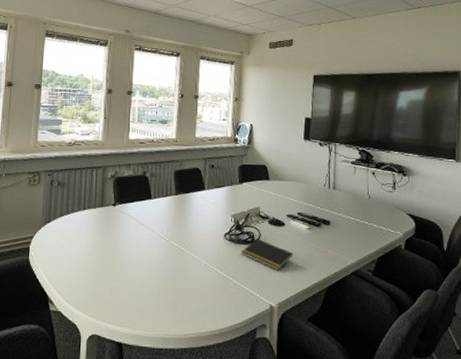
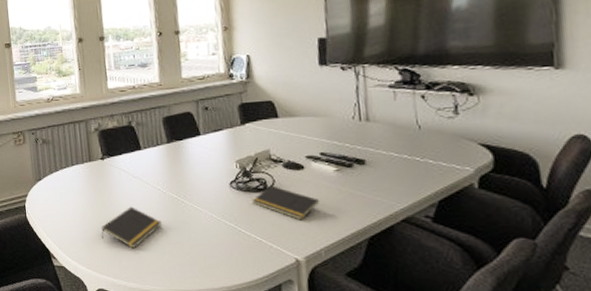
notepad: none [102,252,161,294] -> present [101,206,162,249]

